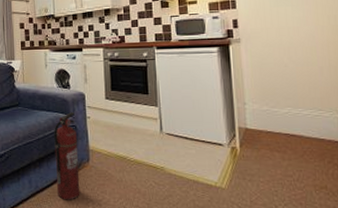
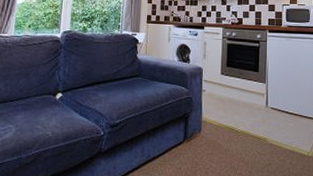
fire extinguisher: present [54,112,80,200] -> none [168,85,192,169]

